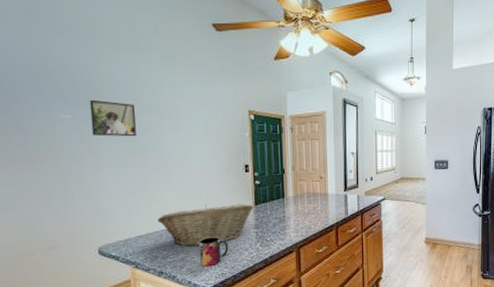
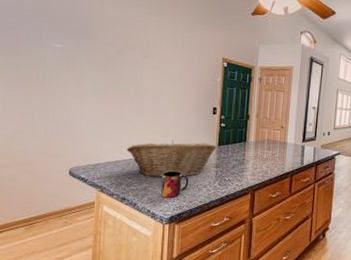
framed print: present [89,99,137,137] -> none [79,33,121,71]

